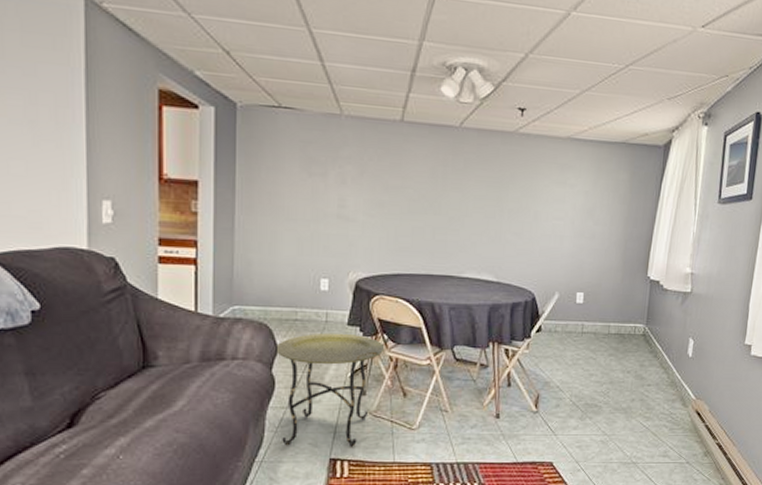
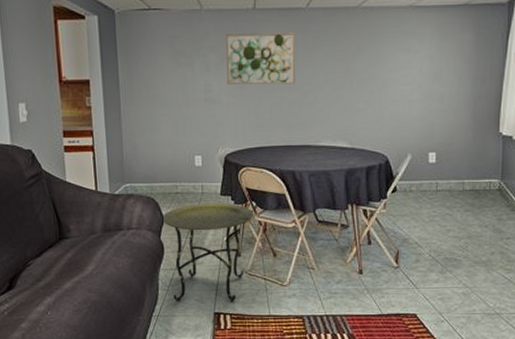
wall art: none [364,145,444,208] -> present [226,32,295,85]

